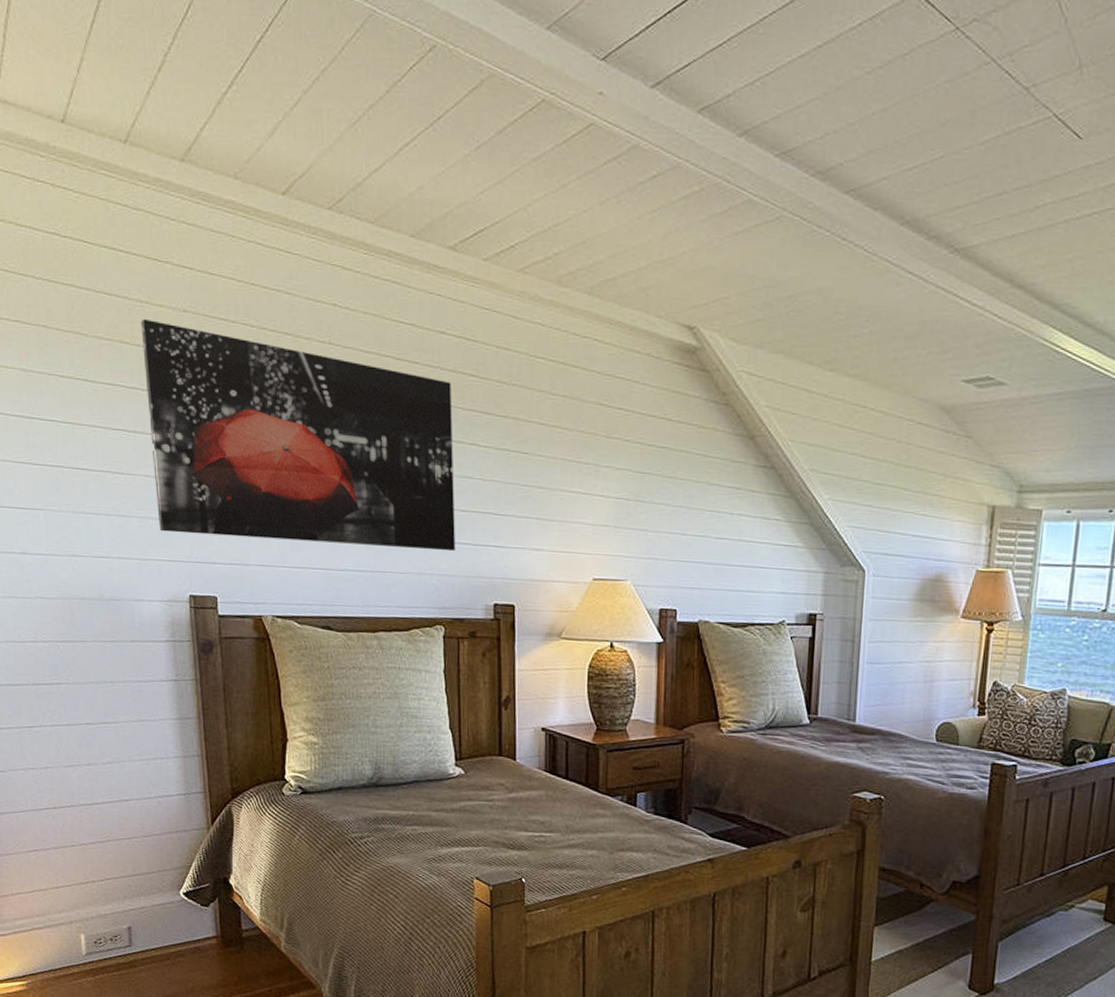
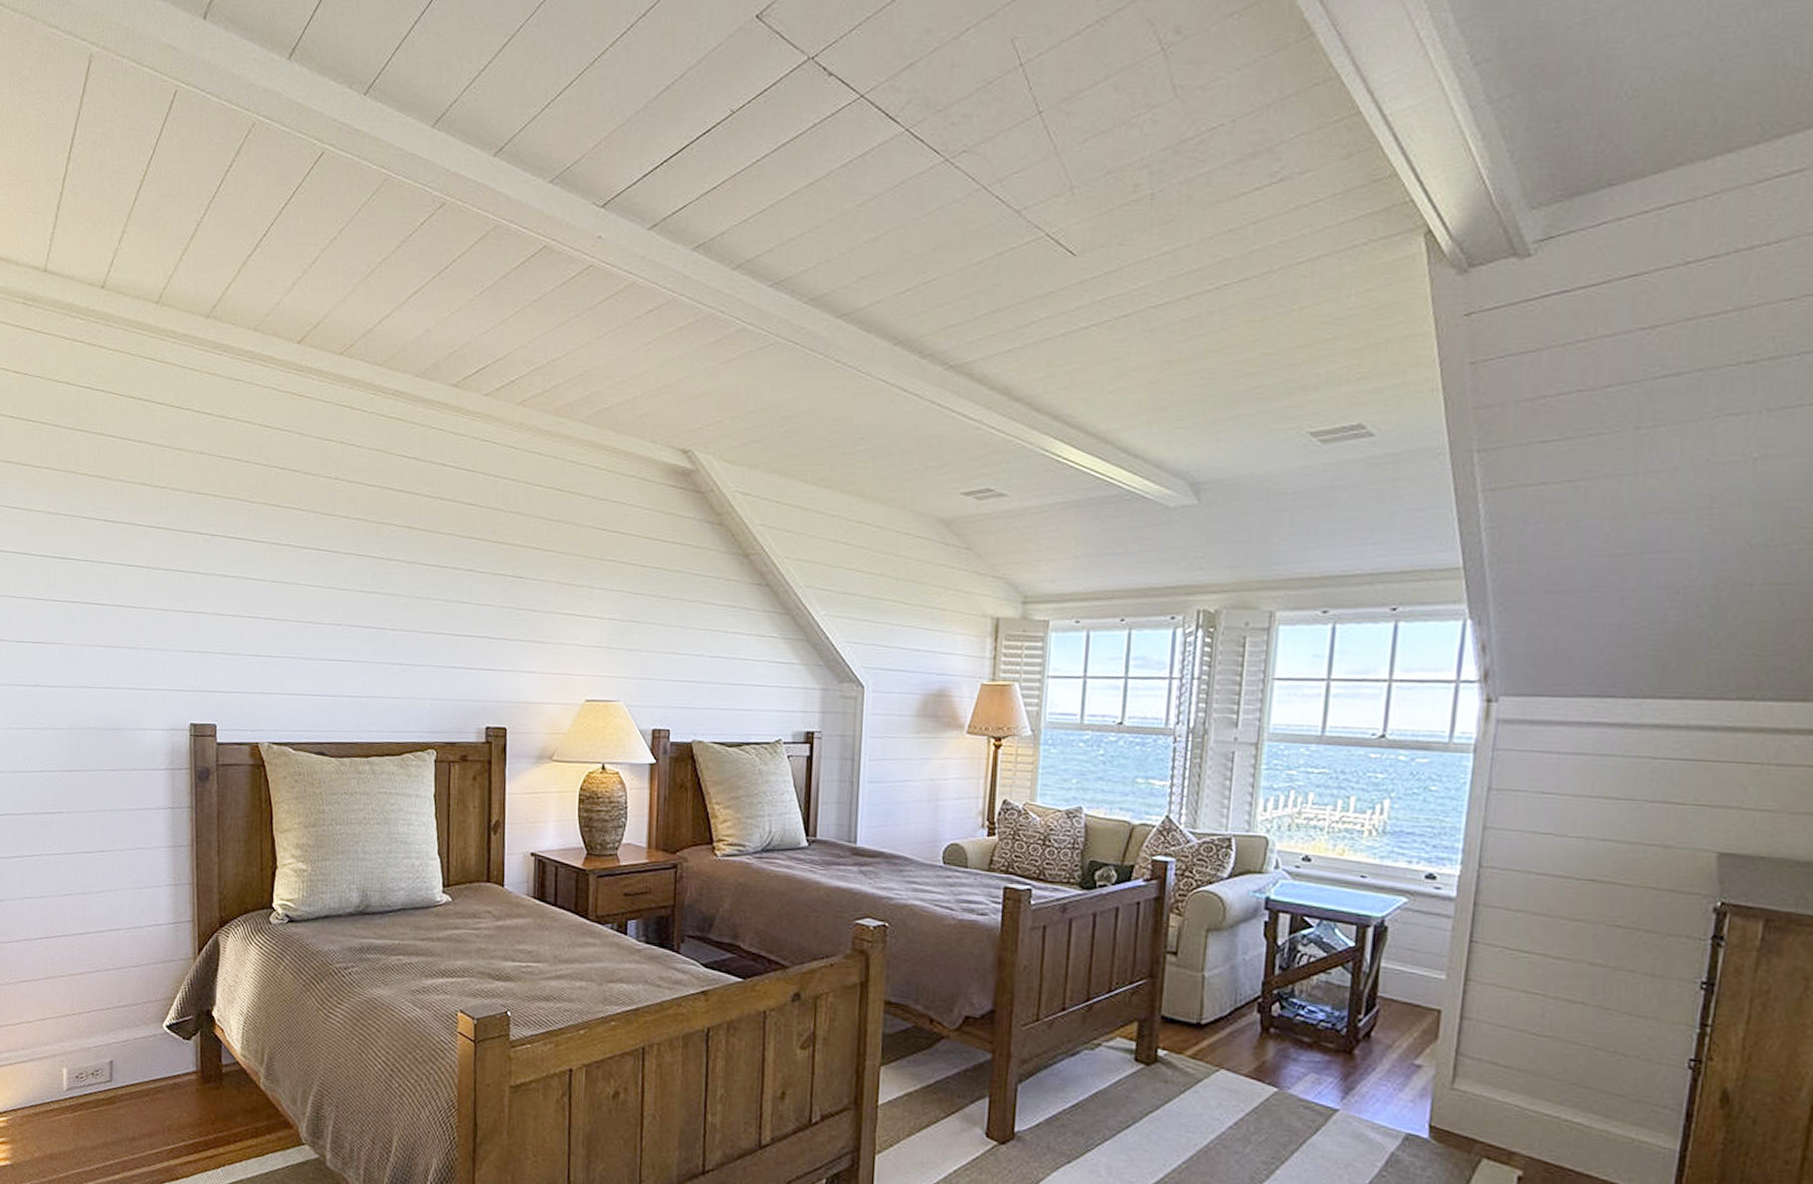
wall art: present [140,318,455,552] -> none [160,461,451,676]

